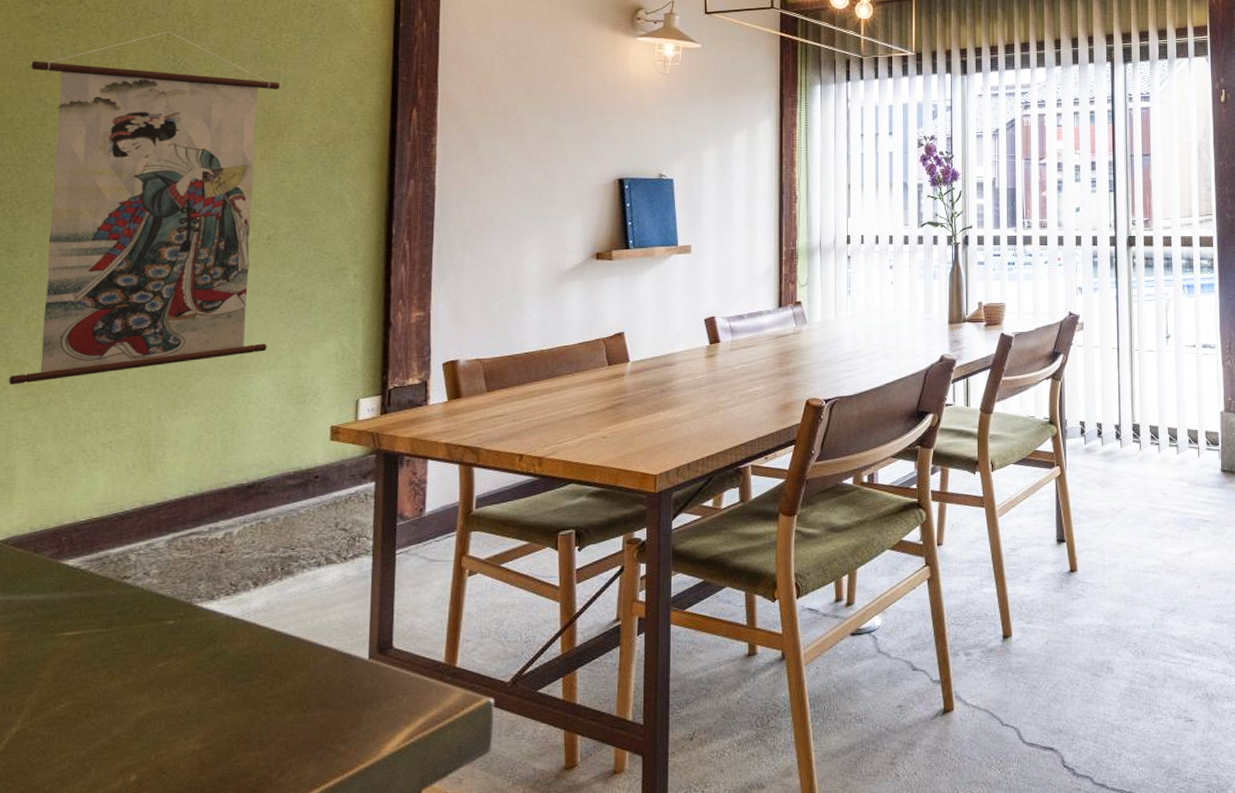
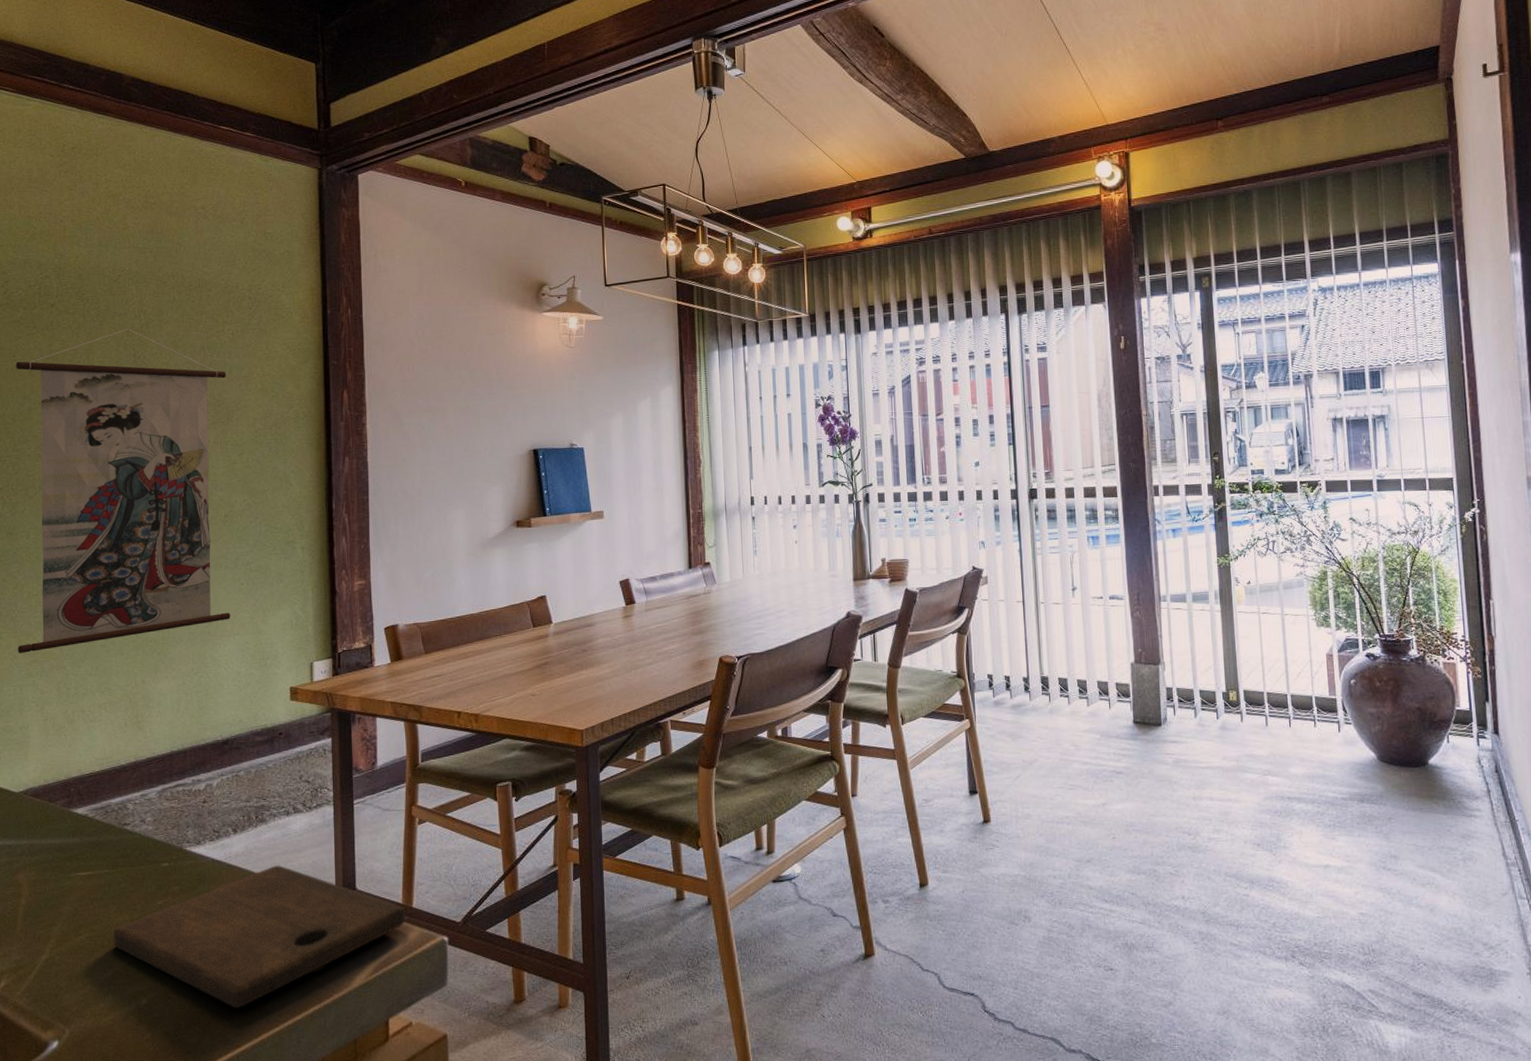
cutting board: none [101,622,447,783] -> present [113,865,405,1009]

